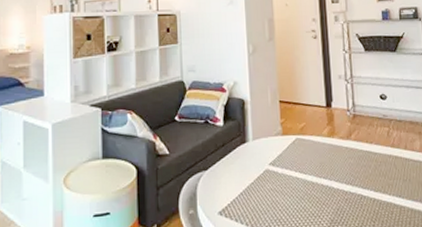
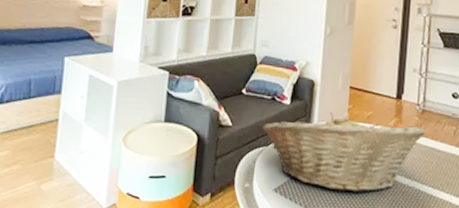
fruit basket: none [199,128,360,206] -> present [262,111,426,193]

